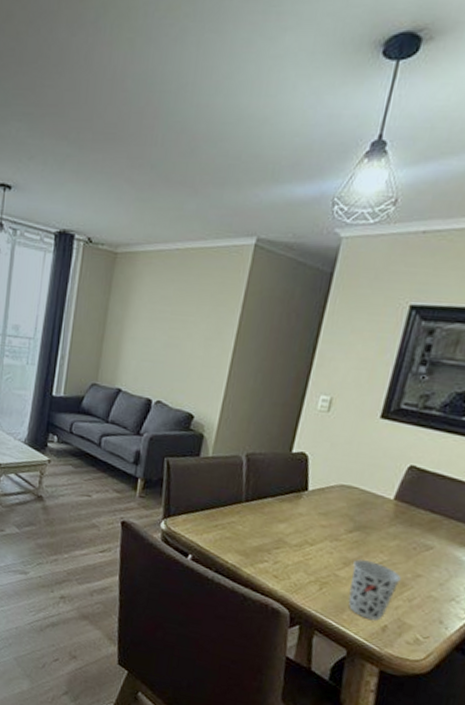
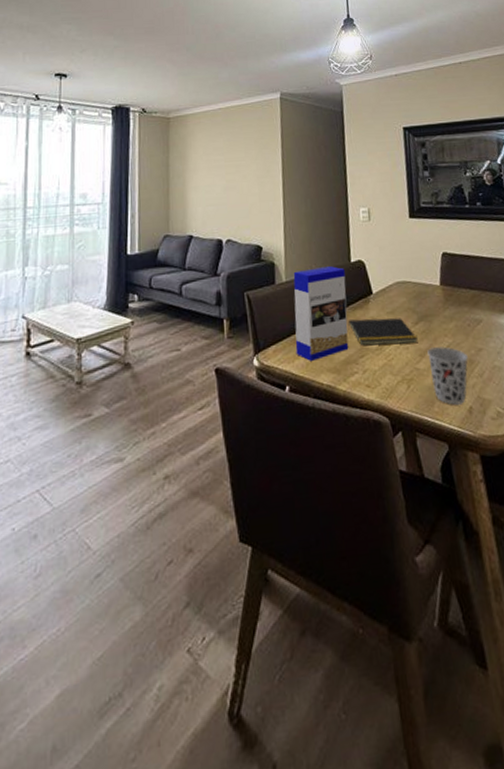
cereal box: none [206,448,282,539] -> present [293,266,349,361]
notepad: none [267,510,347,552] -> present [347,318,418,346]

